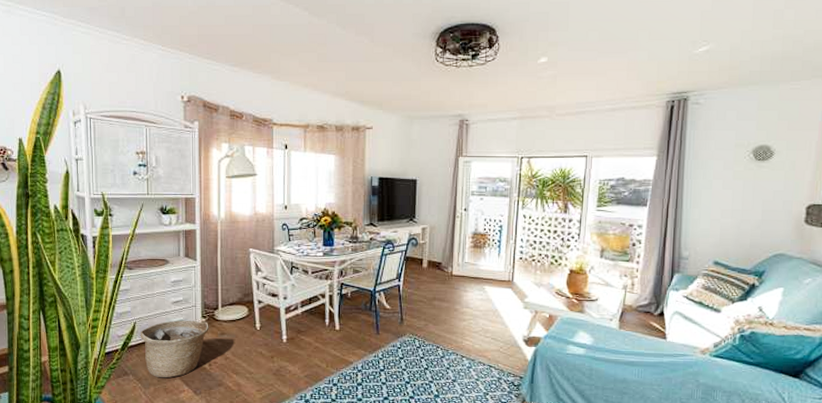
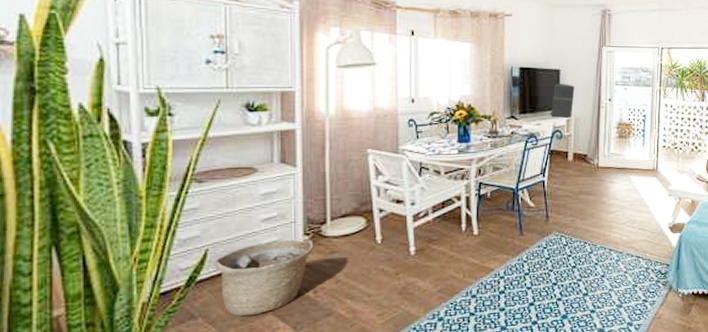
speaker: none [408,193,431,226] -> present [552,84,575,118]

